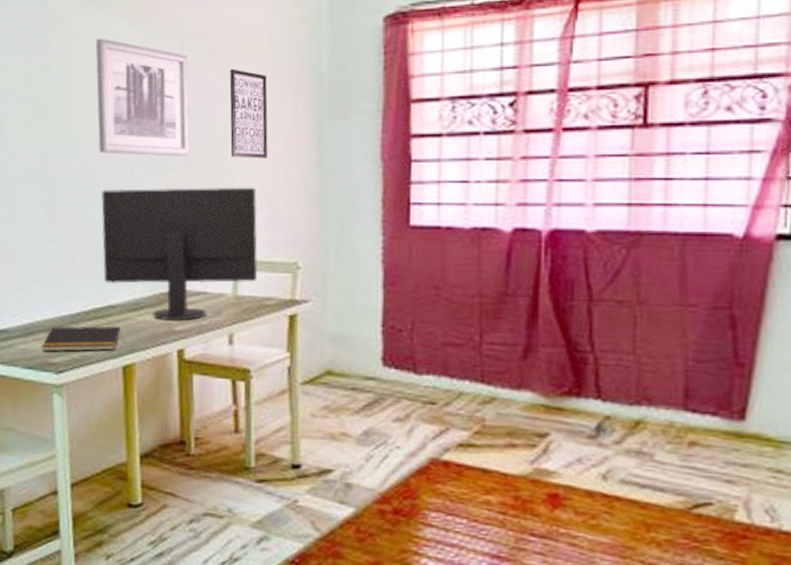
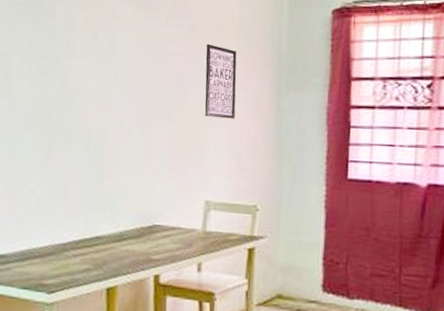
notepad: present [41,326,121,352] -> none [35,253,106,275]
wall art: present [95,38,190,157] -> none [93,11,172,114]
computer monitor: present [100,187,258,321] -> none [93,138,225,251]

